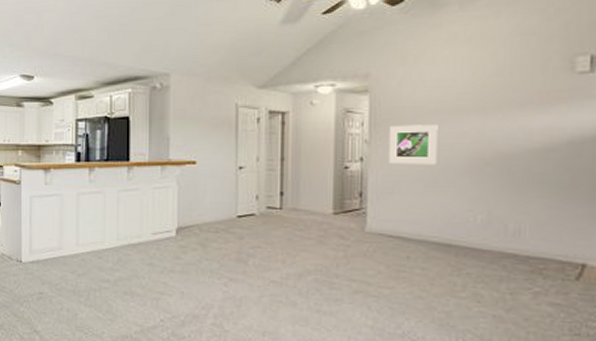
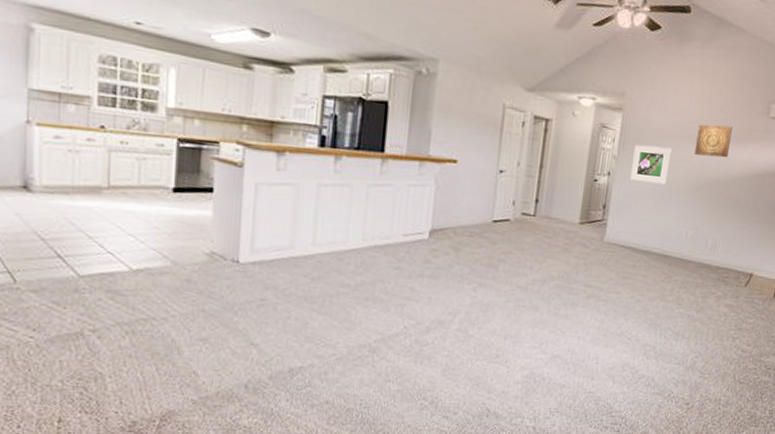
wall art: none [470,91,521,128] -> present [694,124,733,158]

